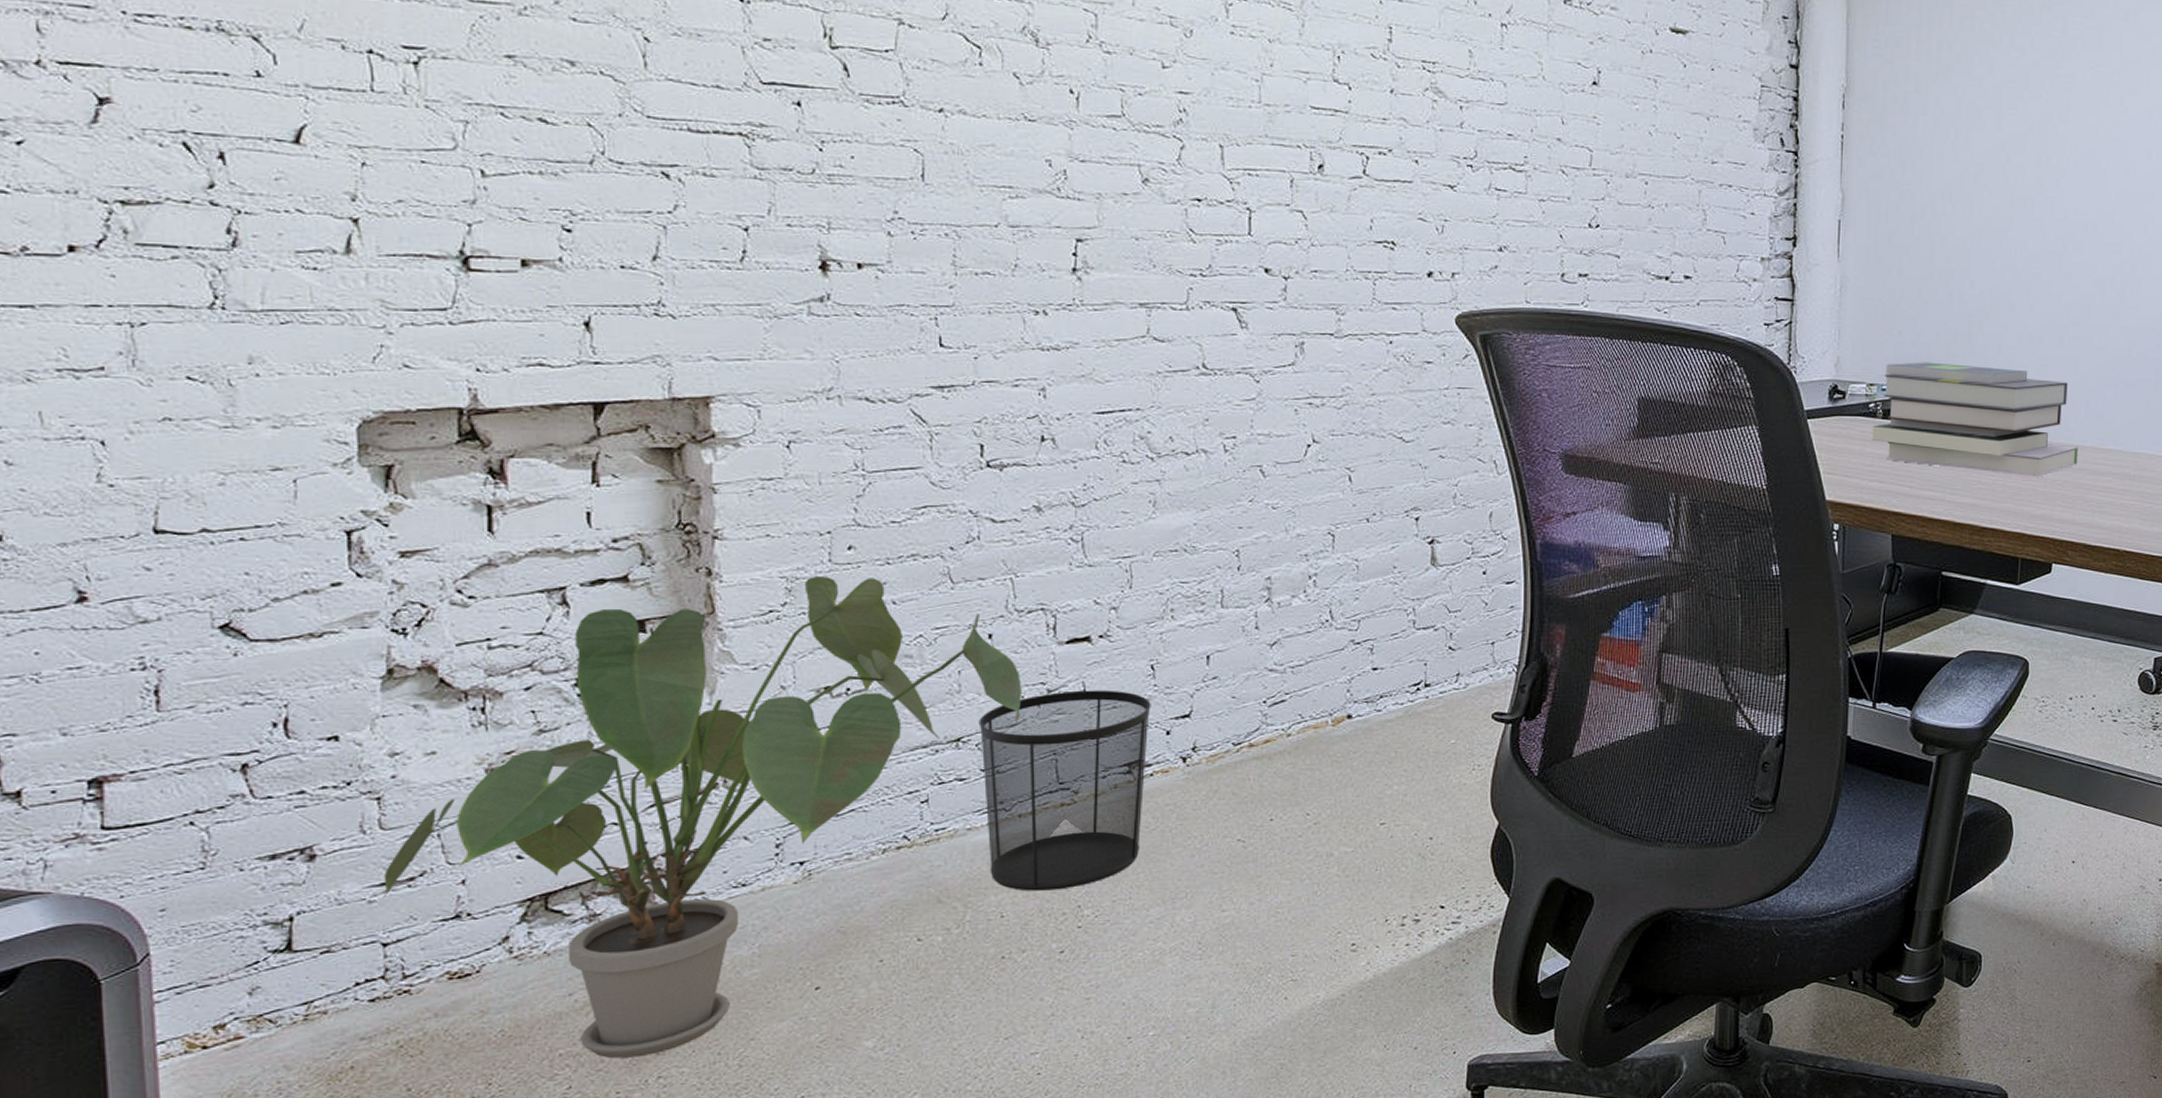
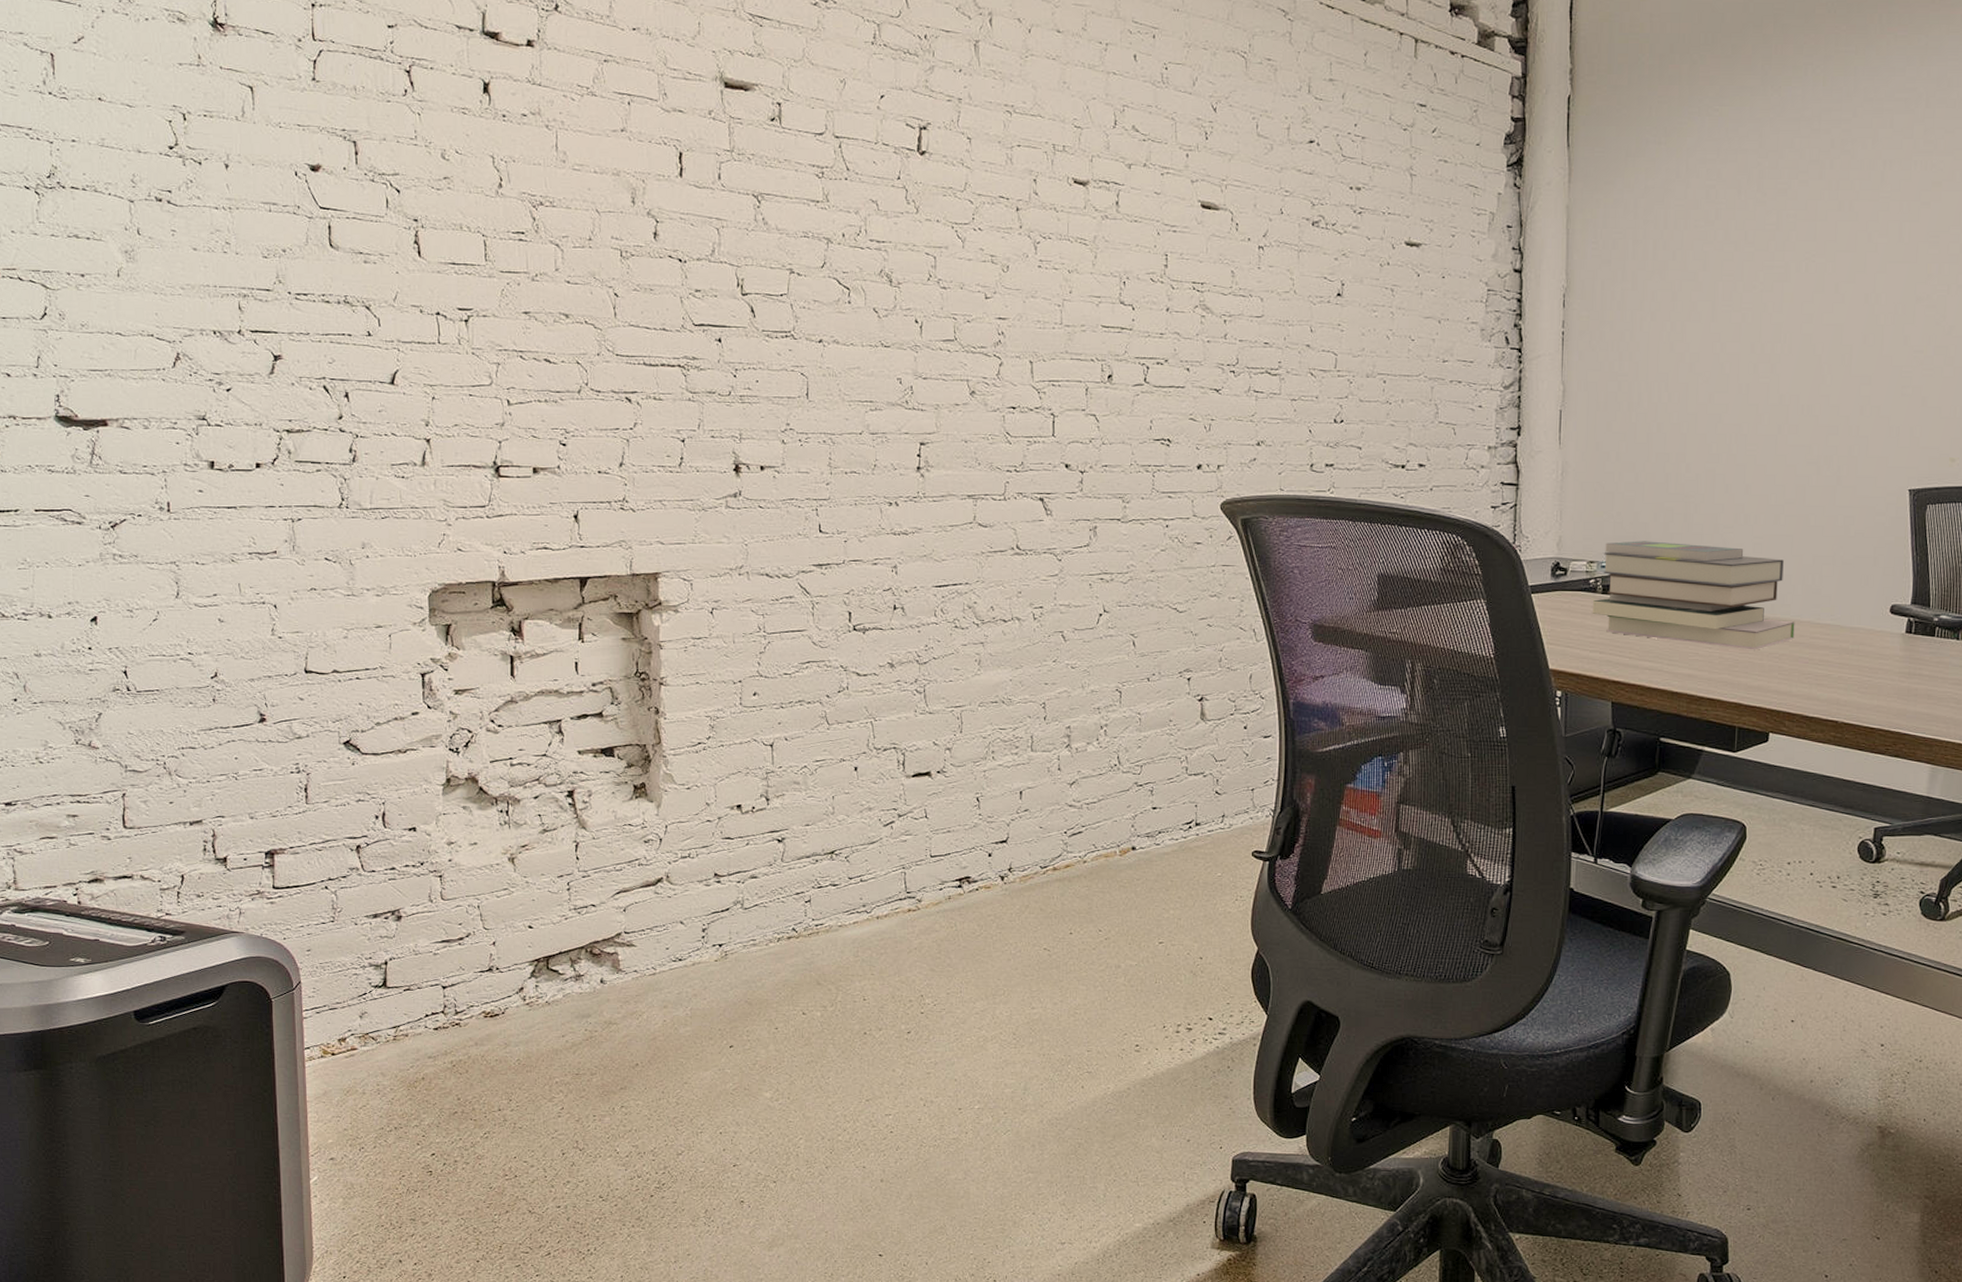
house plant: present [383,576,1022,1059] -> none [443,716,879,1089]
waste bin: present [978,690,1151,891] -> none [847,816,977,981]

